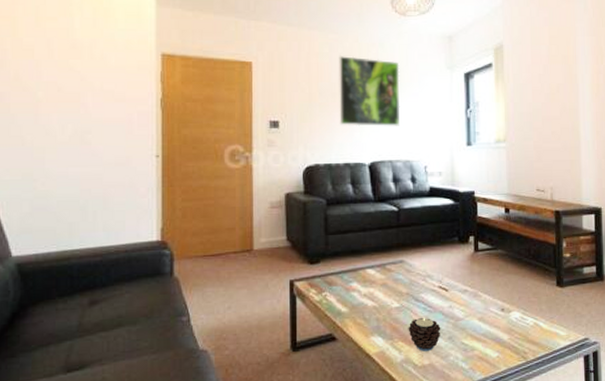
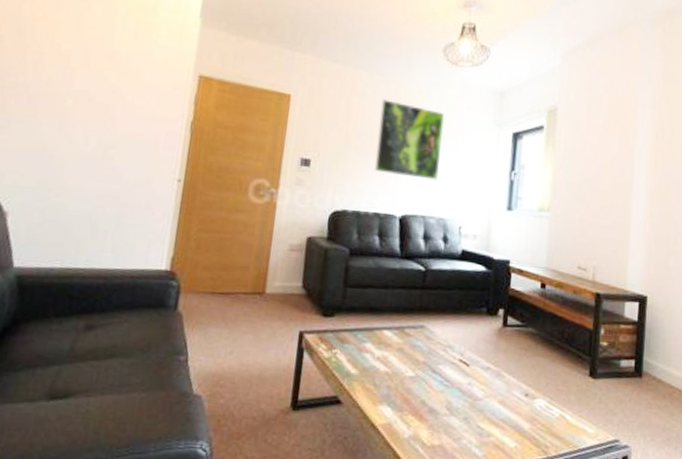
candle: present [408,317,441,351] -> none [420,391,457,430]

